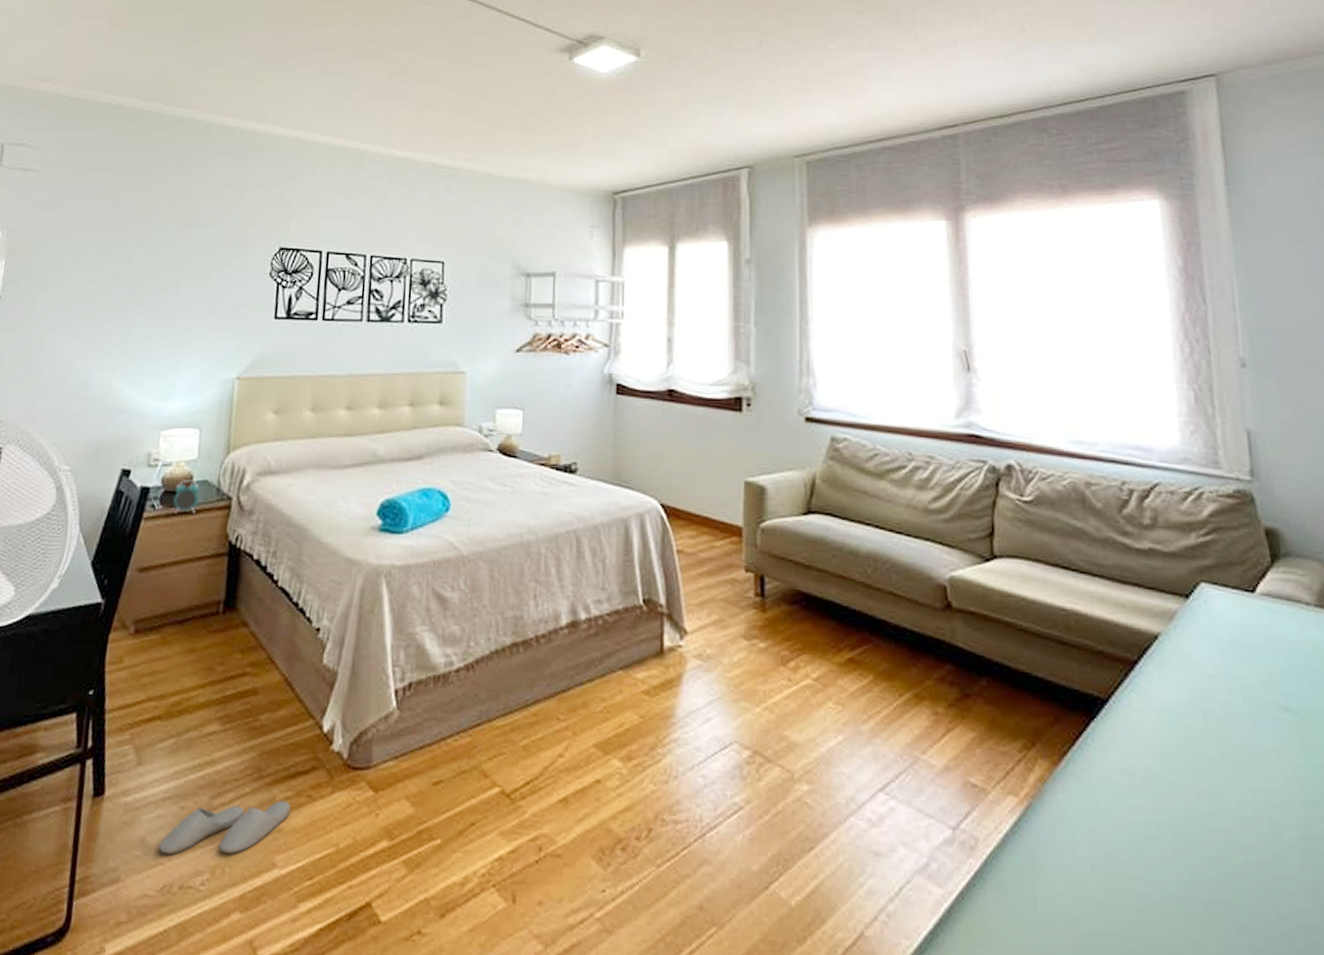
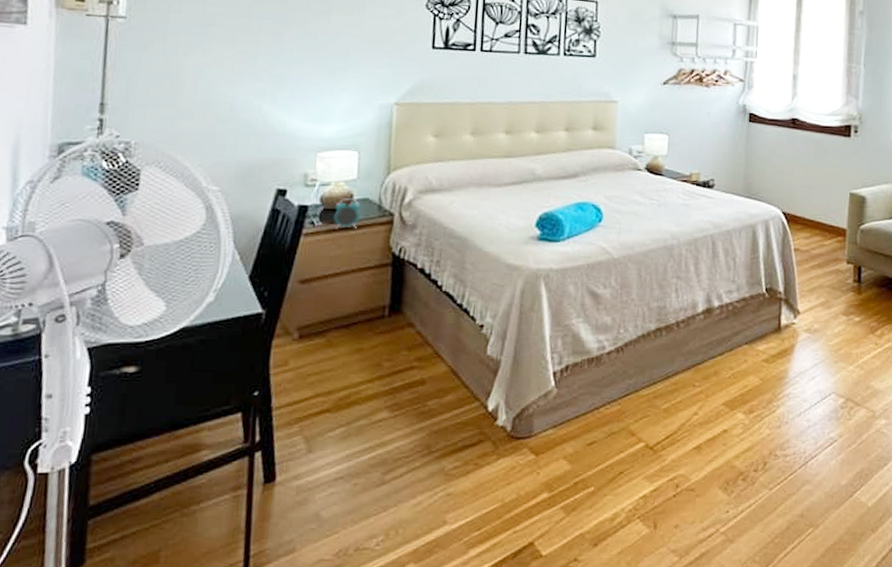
slippers: present [158,800,290,855] -> none [332,470,459,525]

